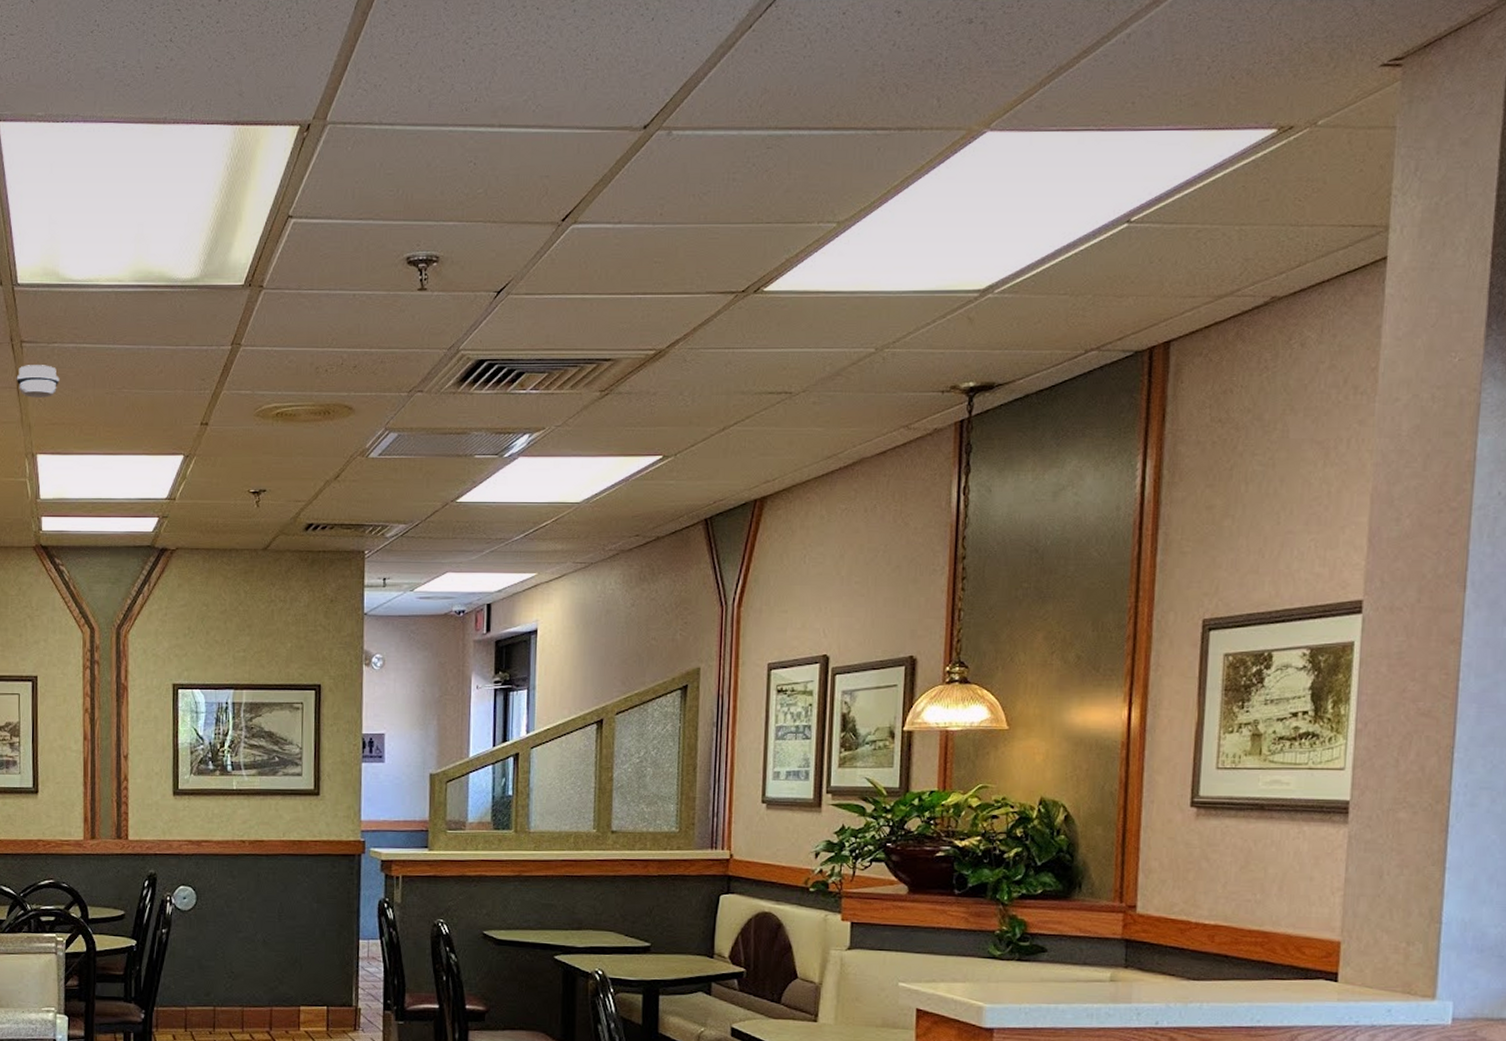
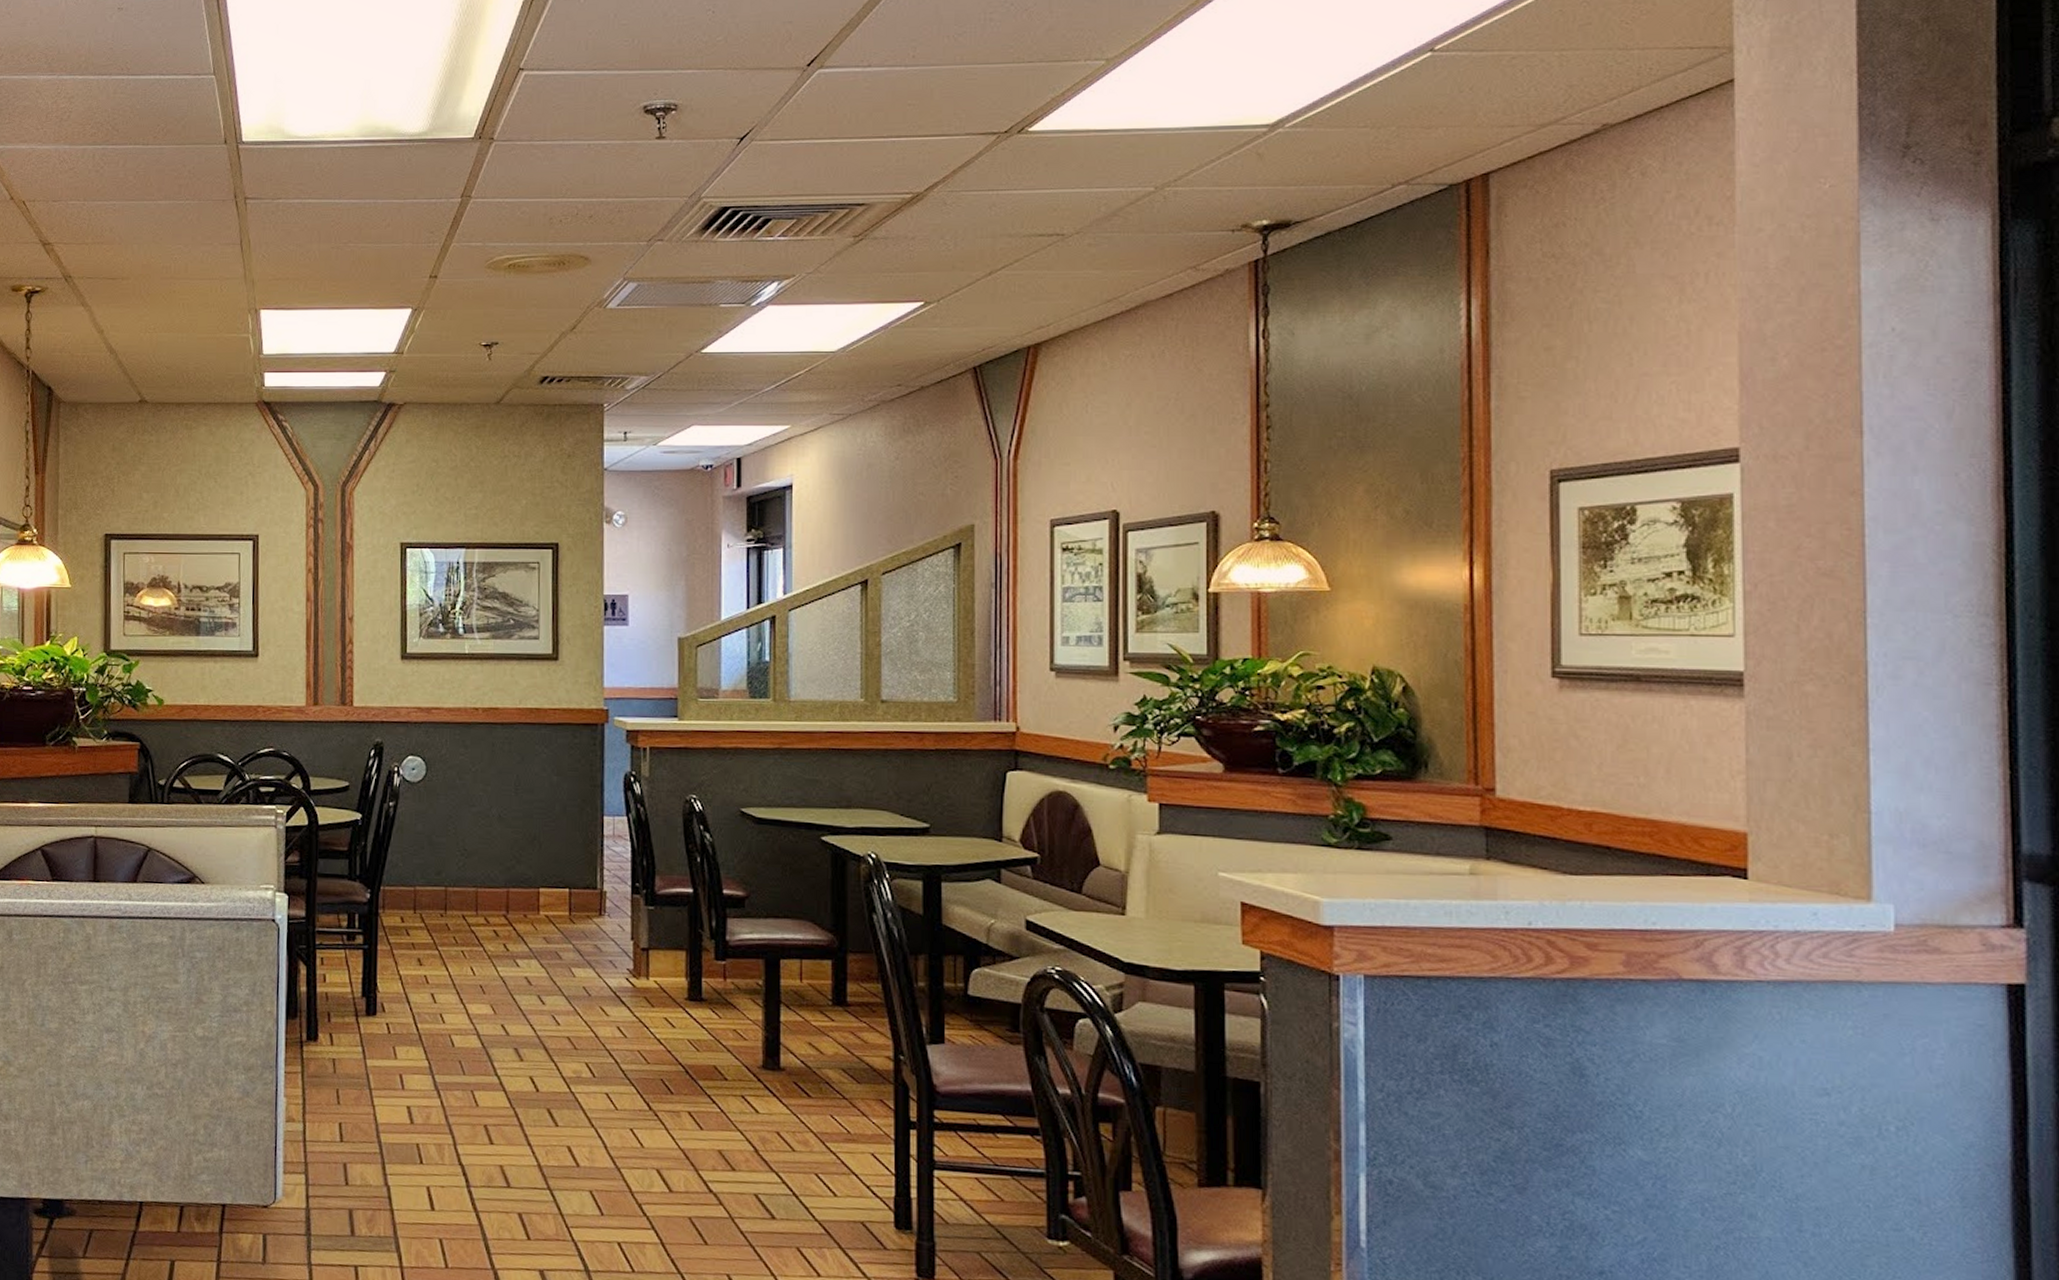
smoke detector: present [16,365,60,398] -> none [239,221,284,253]

